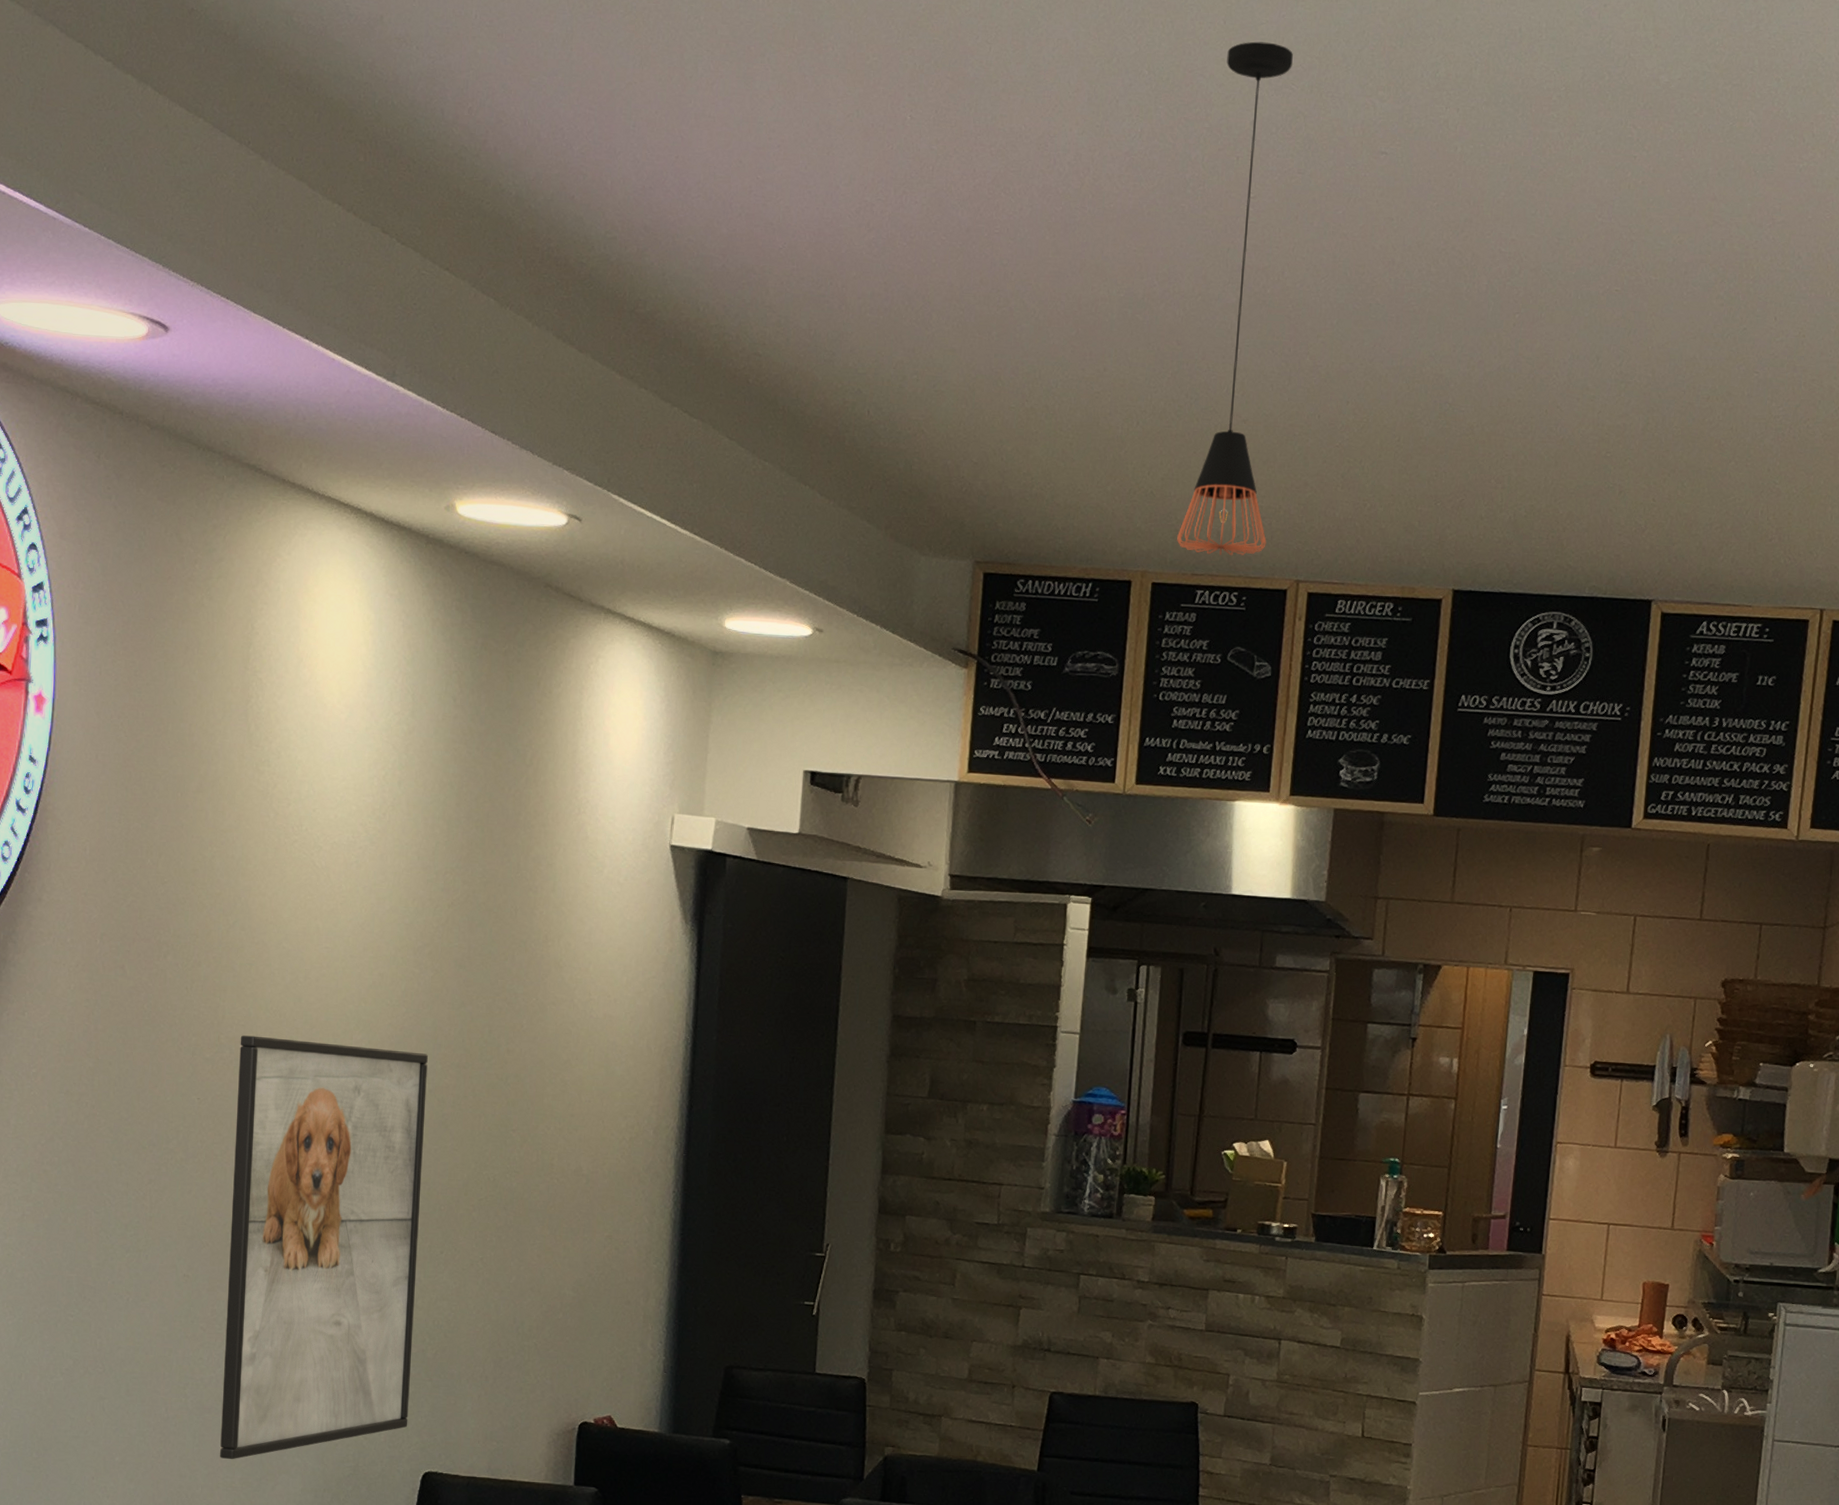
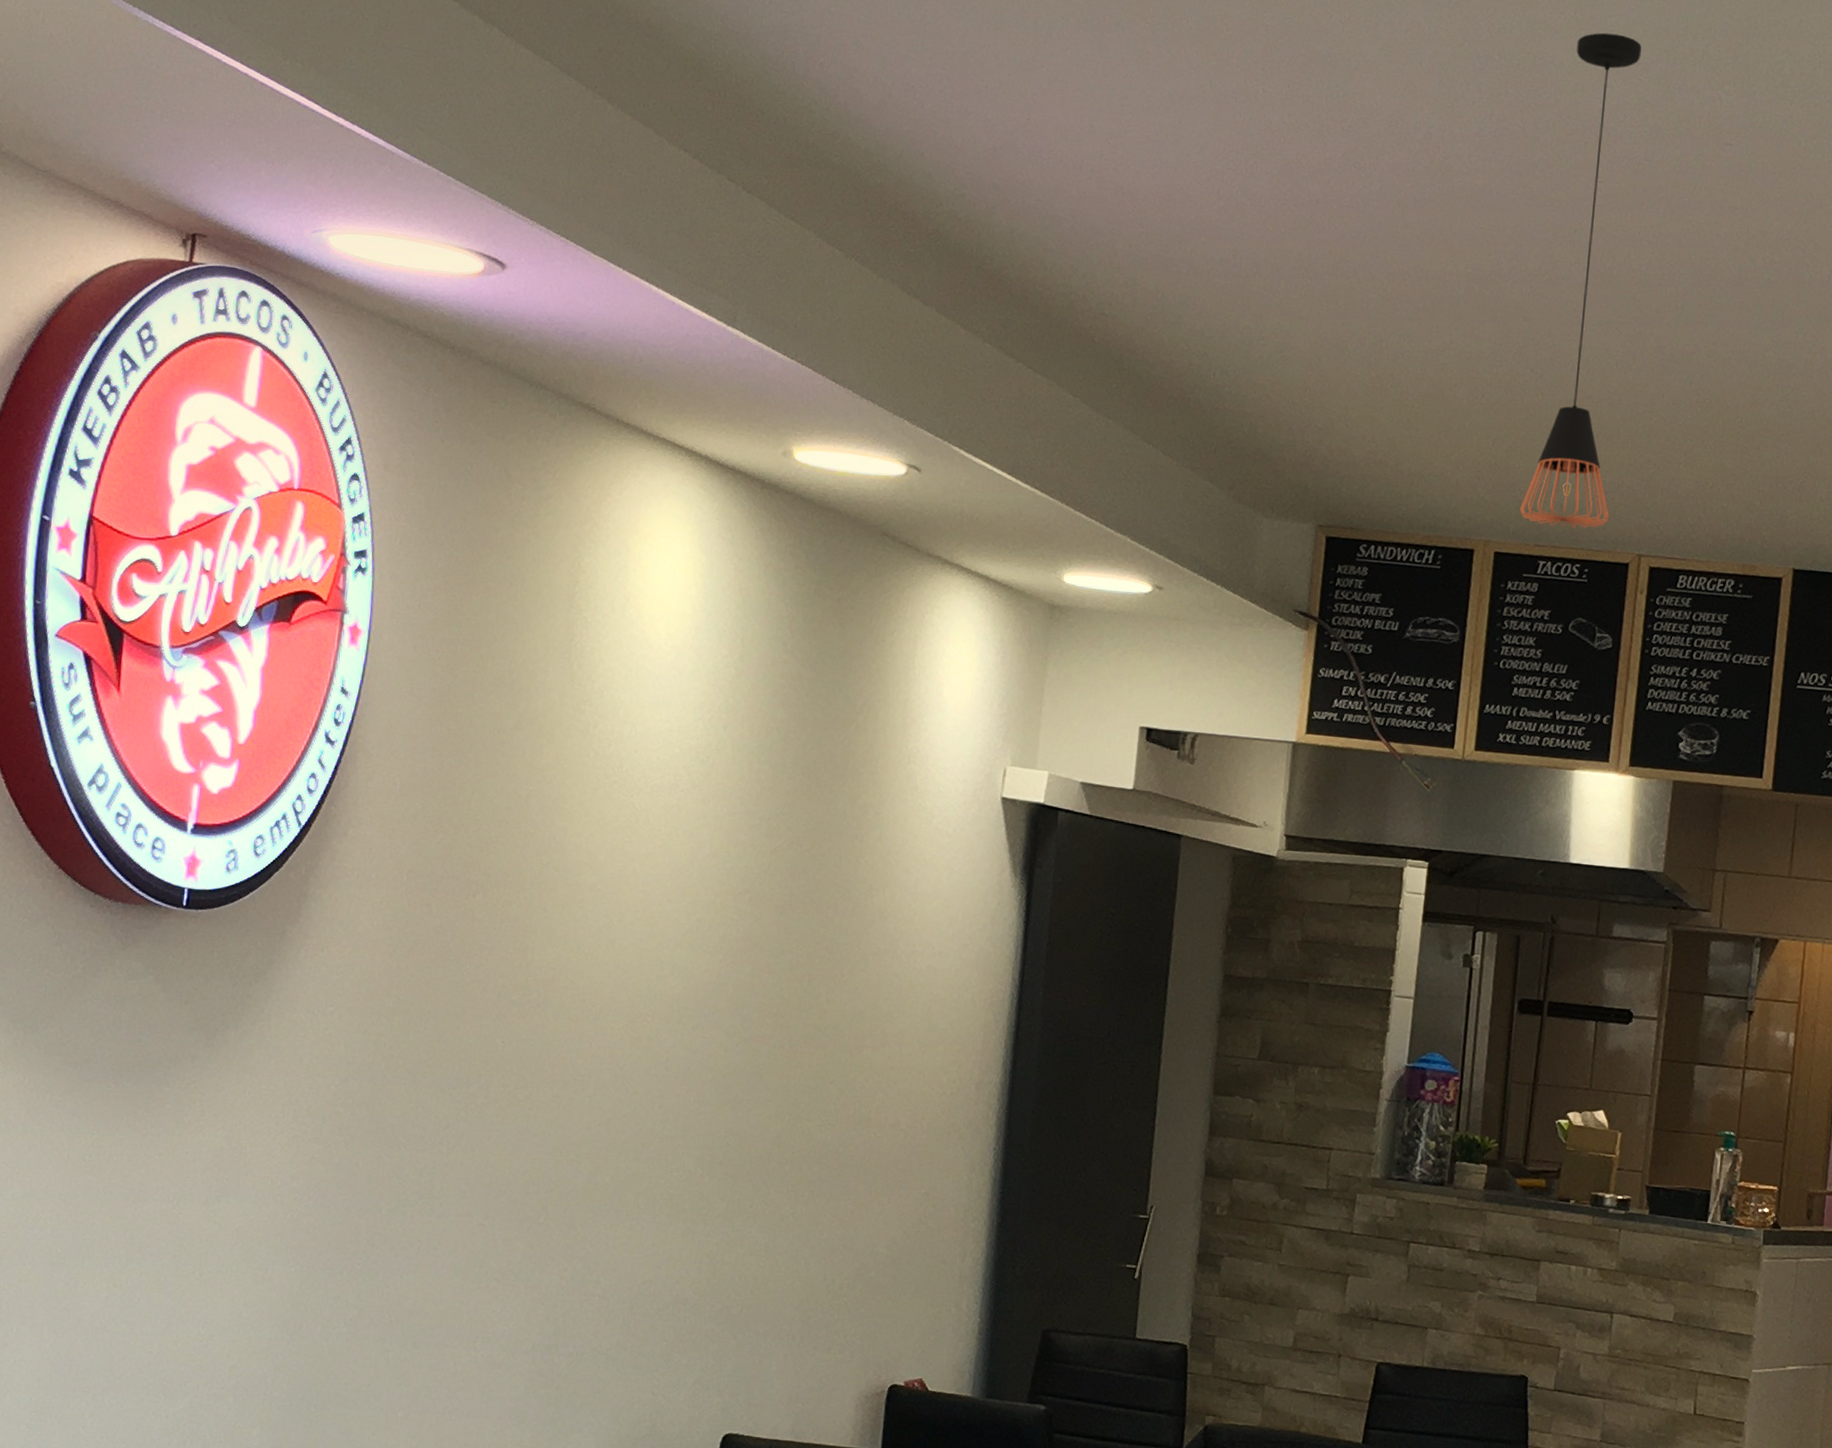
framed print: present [220,1035,428,1460] -> none [509,978,744,1418]

